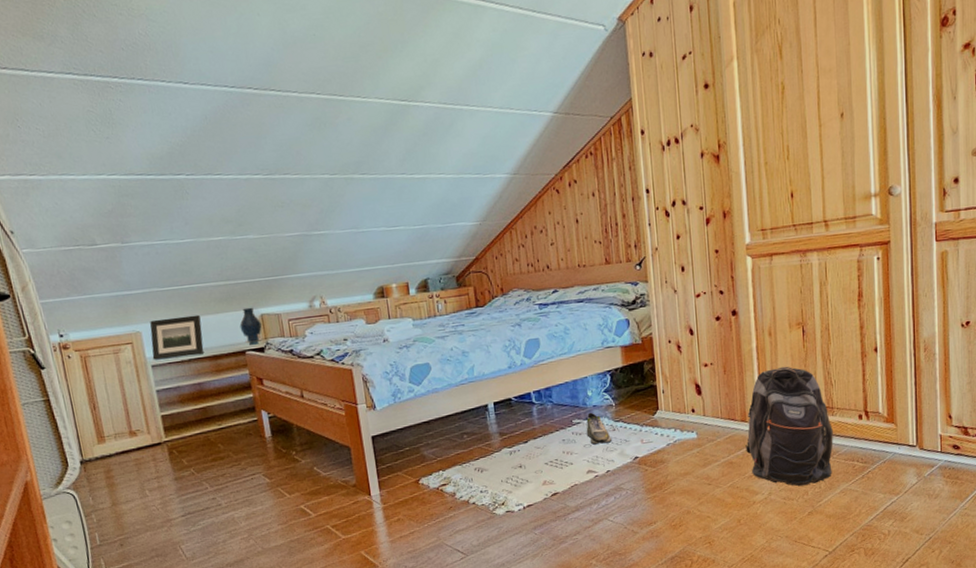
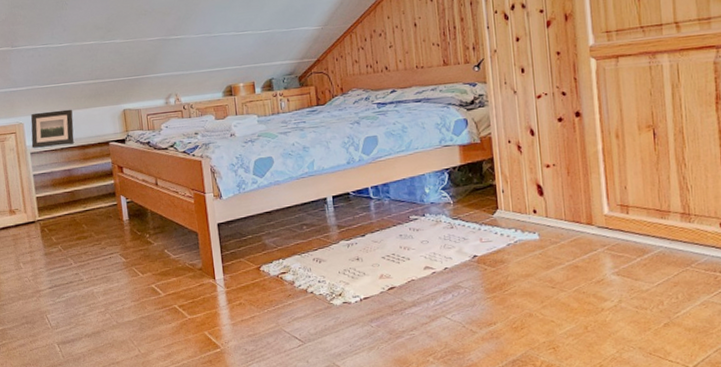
vase: present [239,307,262,346] -> none [105,103,124,138]
shoe: present [586,412,611,445] -> none [423,209,449,241]
backpack: present [745,366,833,487] -> none [592,169,691,296]

